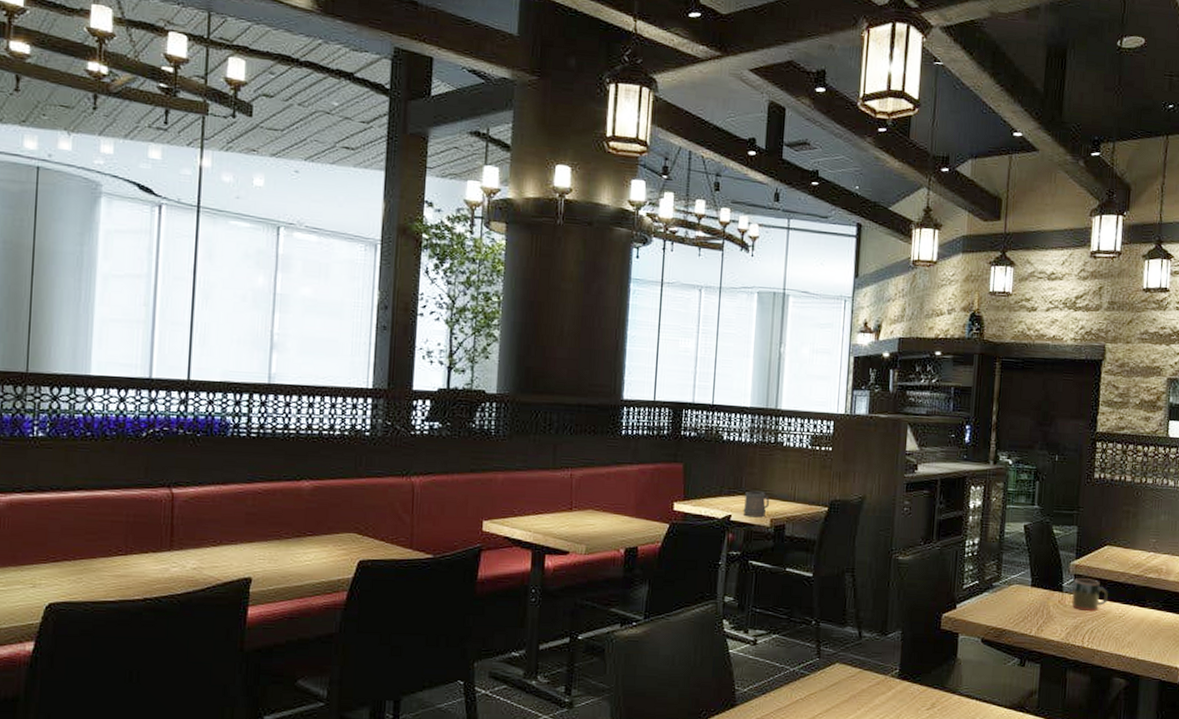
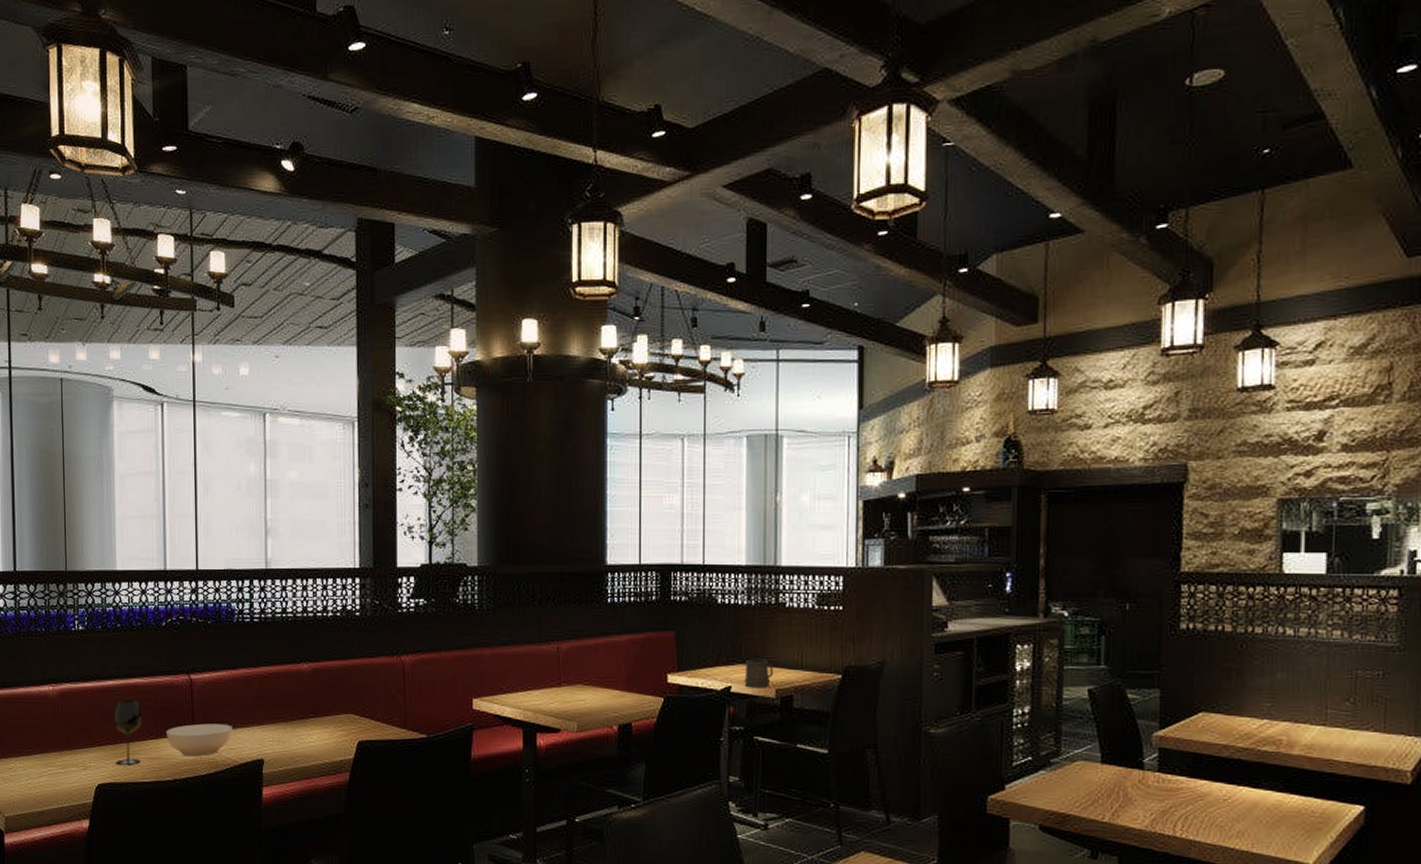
wine glass: none [73,513,110,583] -> present [114,699,142,765]
bowl: none [137,540,218,574] -> present [165,723,233,757]
mug: present [1072,578,1108,611] -> none [1157,753,1206,793]

